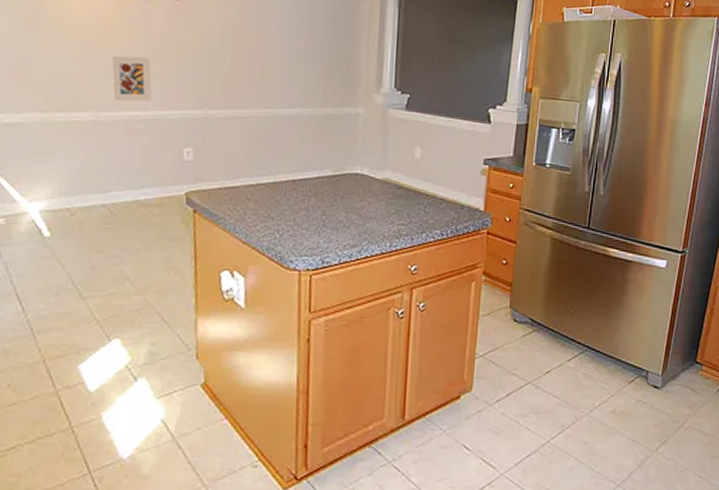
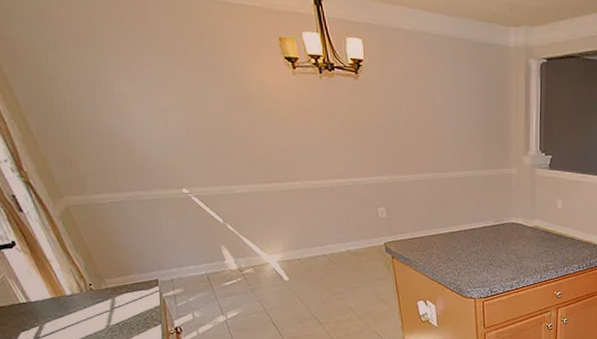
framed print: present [110,55,152,102] -> none [309,131,348,172]

